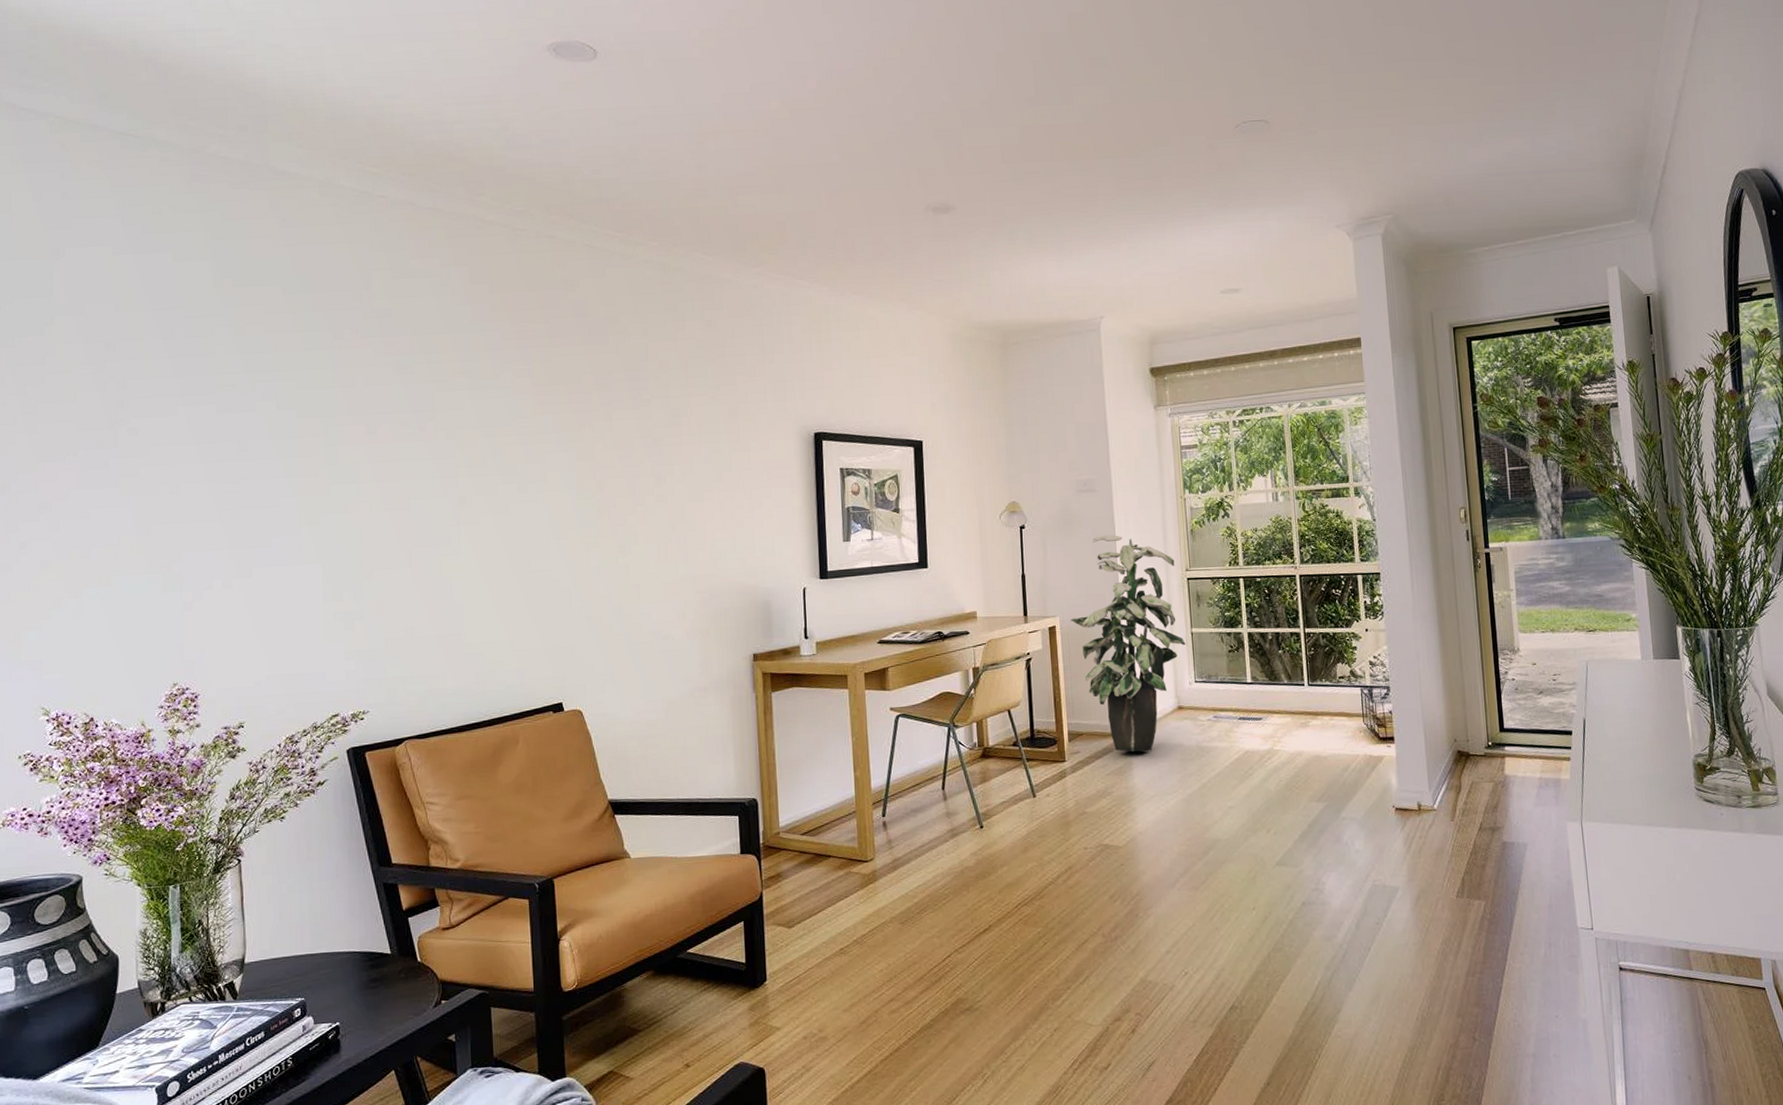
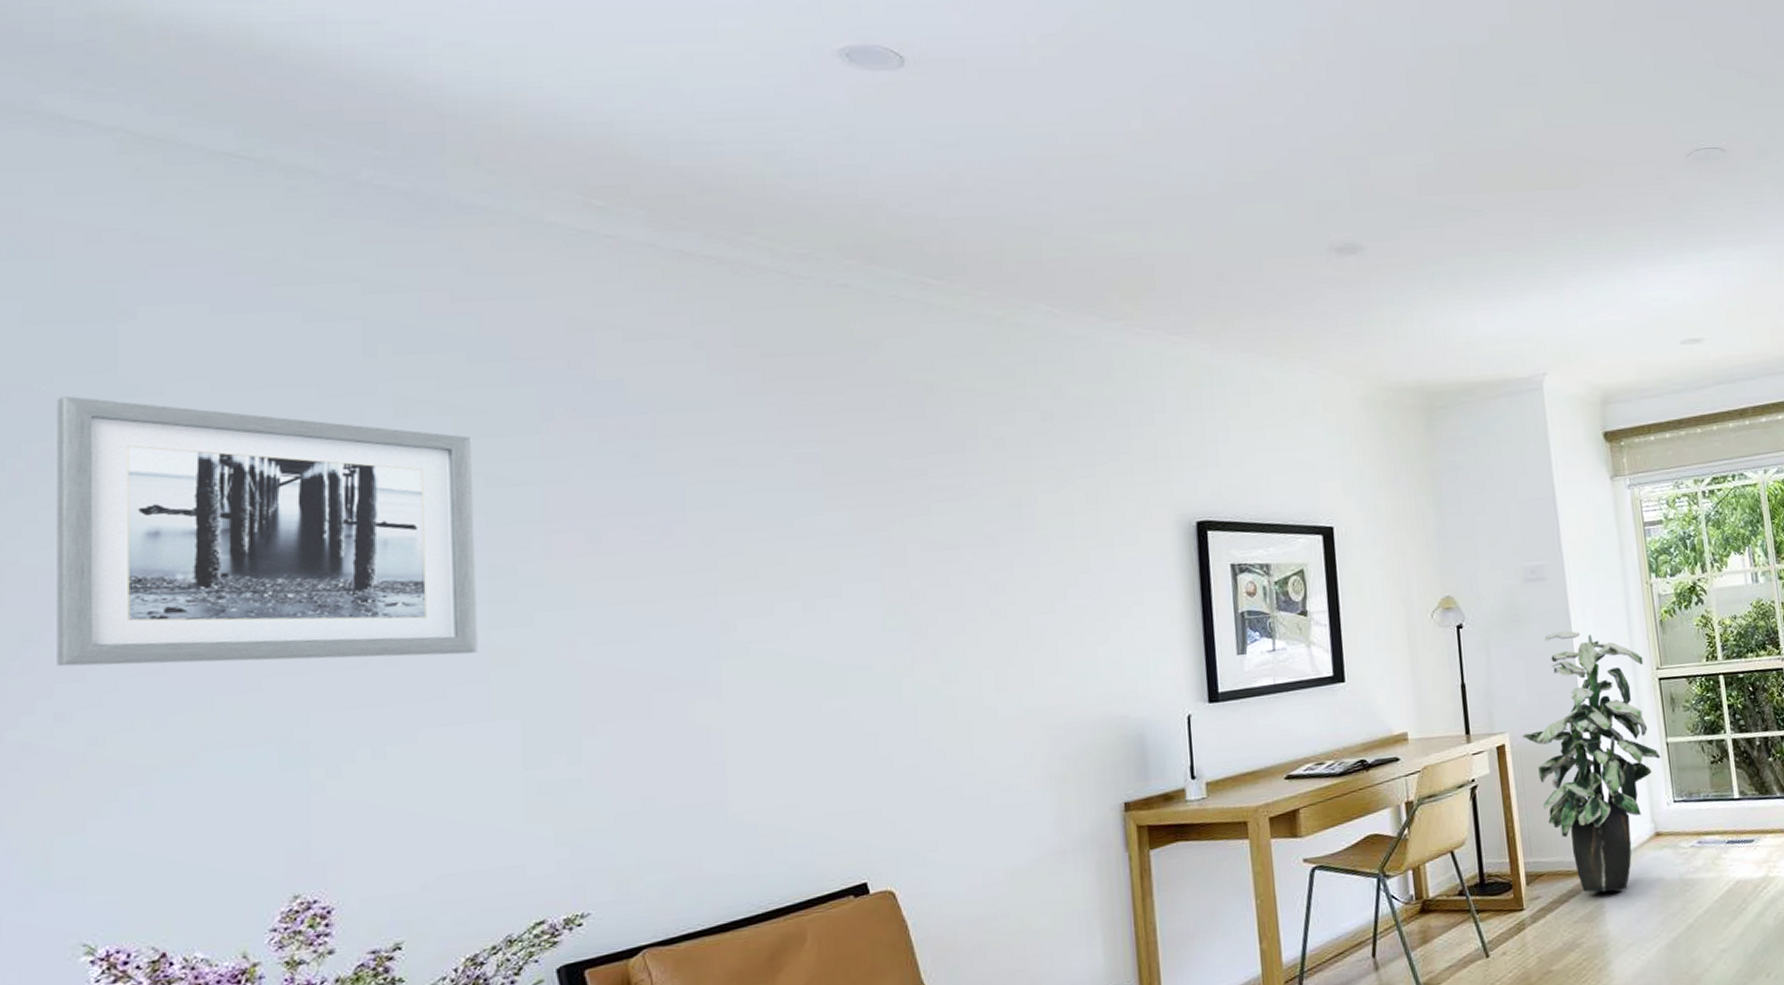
wall art: none [17,314,293,514] -> present [57,396,478,667]

